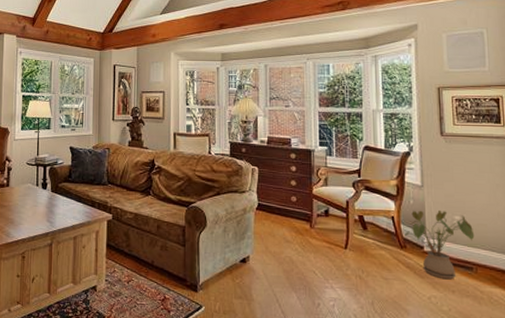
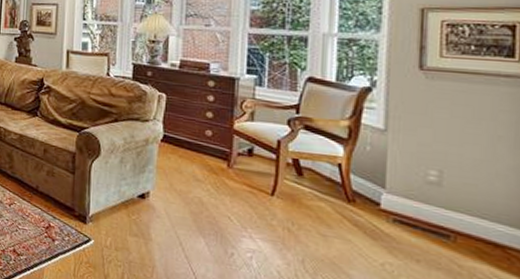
house plant: present [404,210,475,280] -> none [354,159,458,247]

